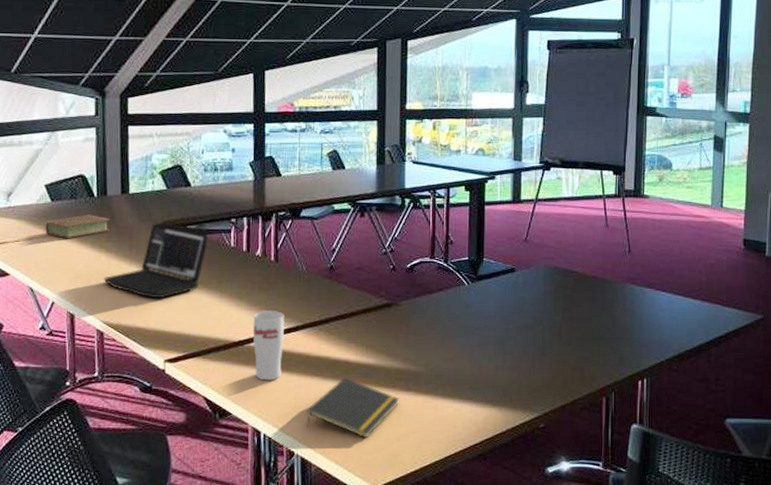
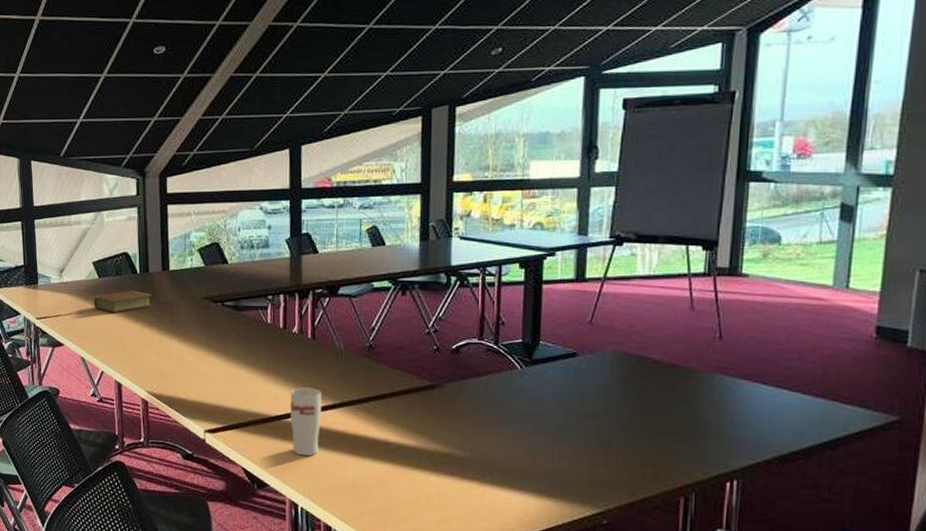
laptop: present [103,222,209,299] -> none [147,298,246,372]
notepad: present [306,377,399,439] -> none [344,457,442,520]

